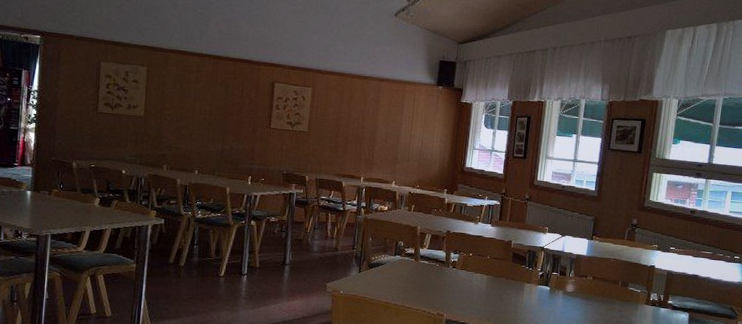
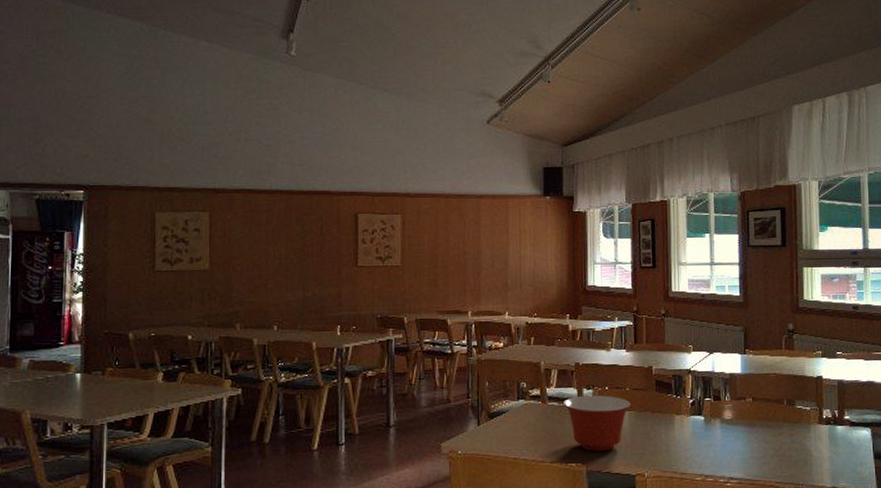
mixing bowl: none [433,258,490,306] -> present [564,395,631,451]

